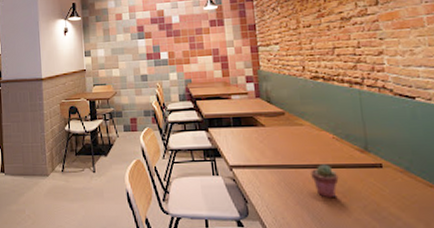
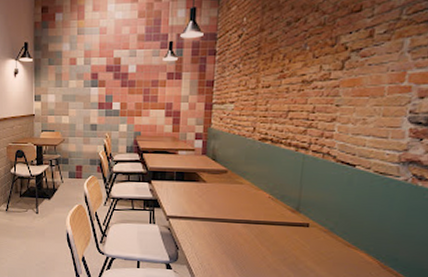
potted succulent: present [311,164,339,198] -> none [241,220,267,251]

